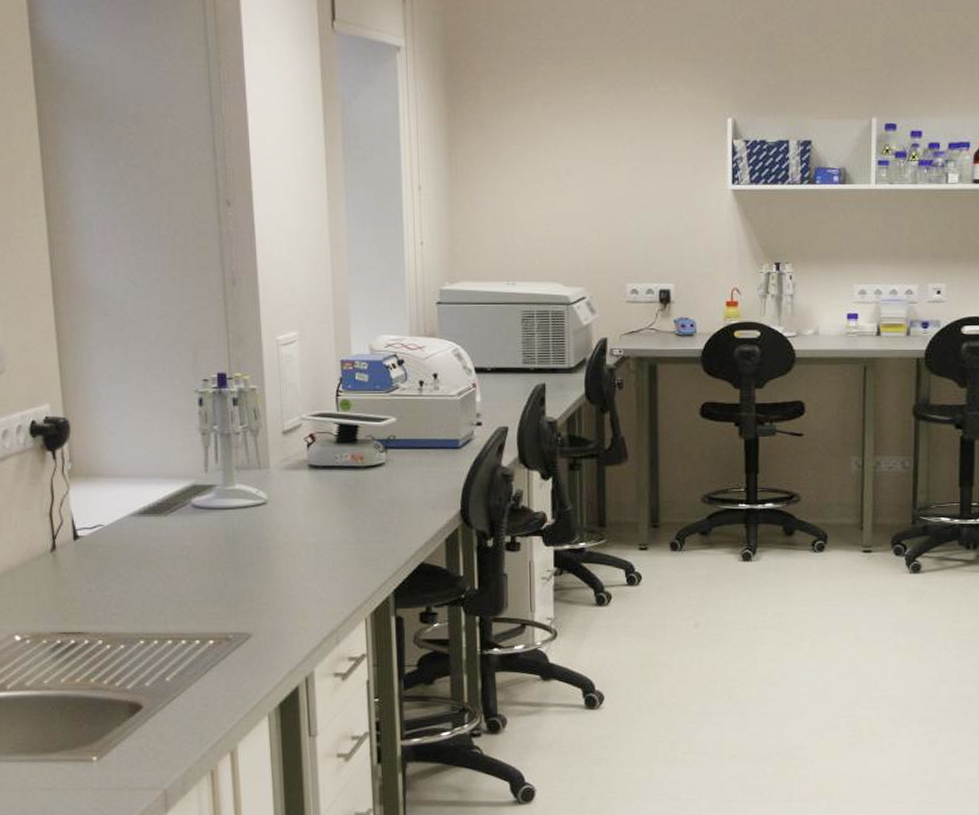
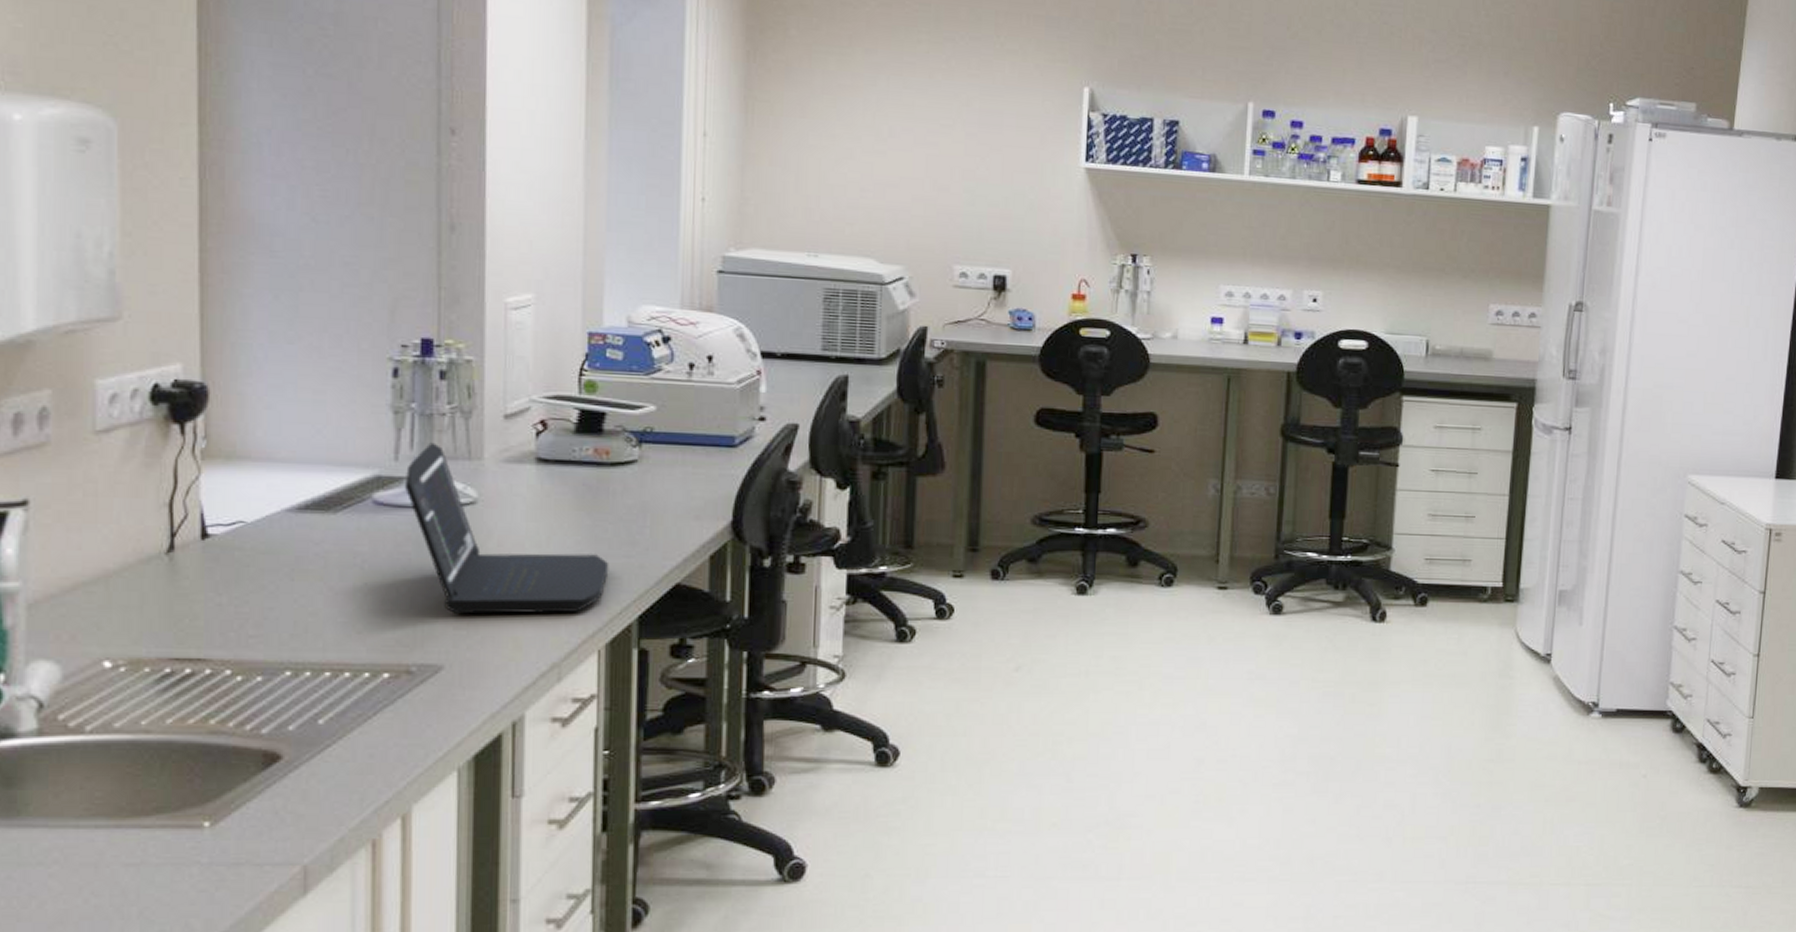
laptop: none [213,456,369,592] -> present [404,442,609,614]

